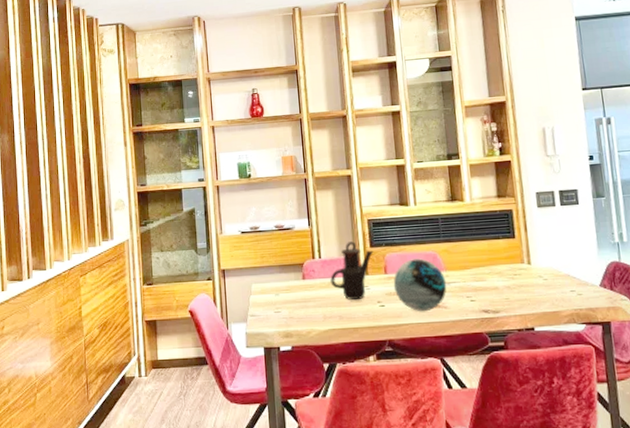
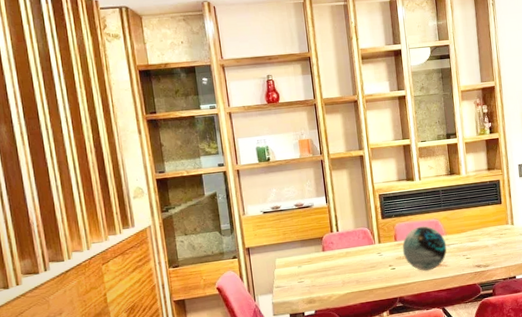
teapot: present [330,241,374,301] -> none [347,215,385,266]

